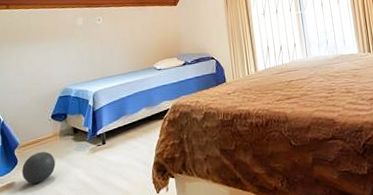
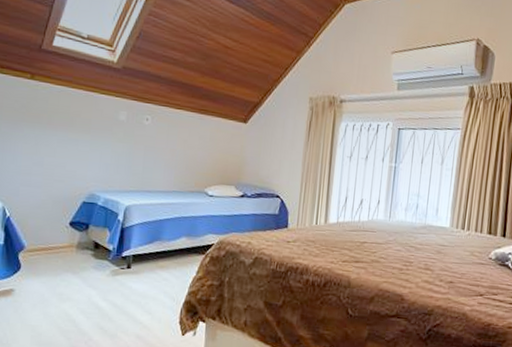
ball: present [21,151,56,184] -> none [24,261,67,297]

